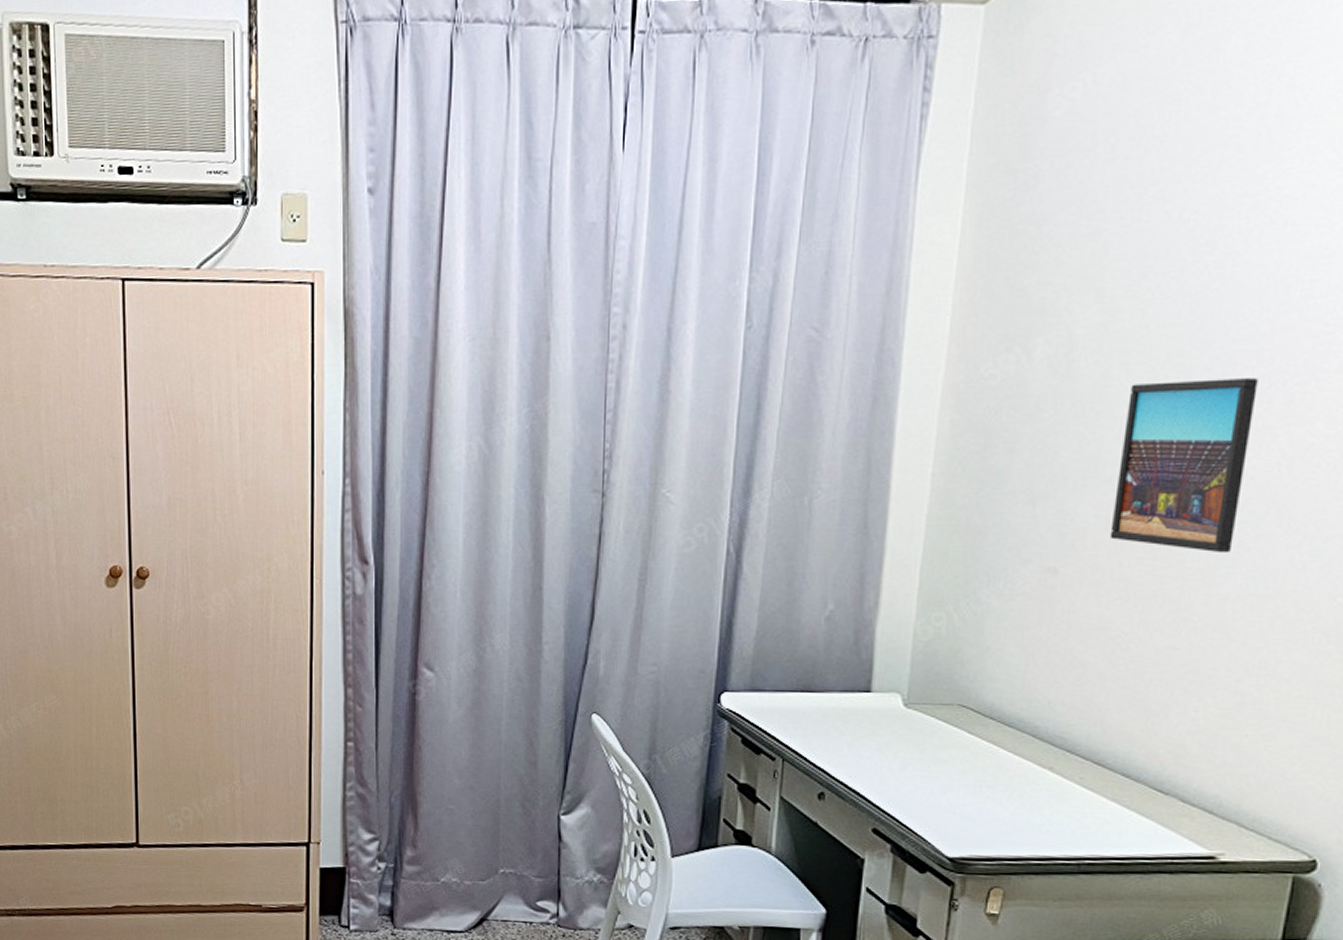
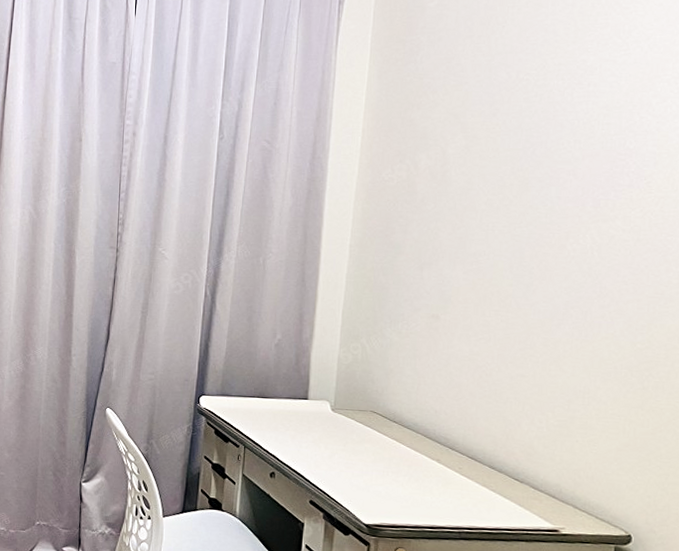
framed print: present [1109,378,1258,554] -> none [475,187,575,310]

